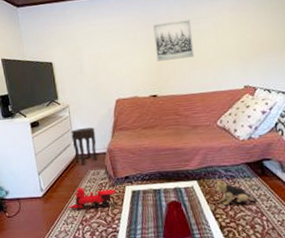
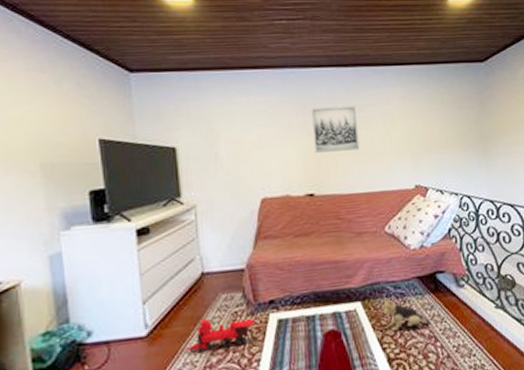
side table: present [71,127,98,164] -> none [196,235,232,286]

